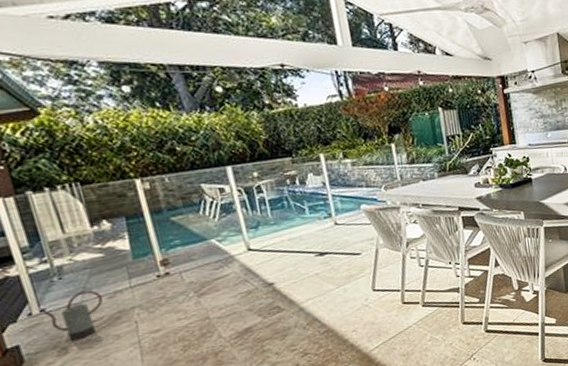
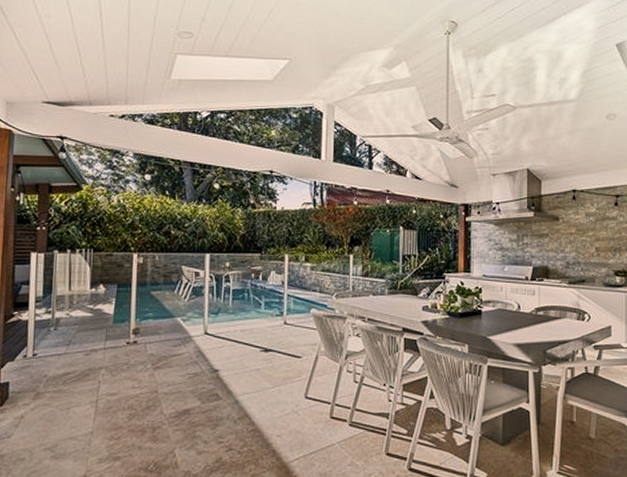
watering can: present [42,290,104,341] -> none [34,344,81,388]

